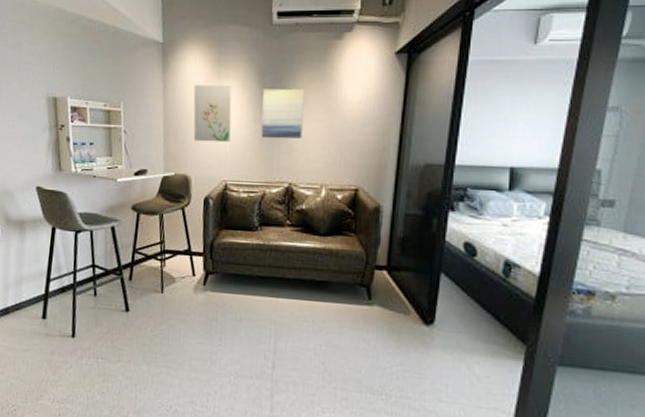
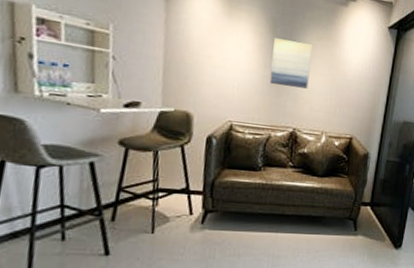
wall art: present [193,85,232,143] -> none [198,21,243,85]

